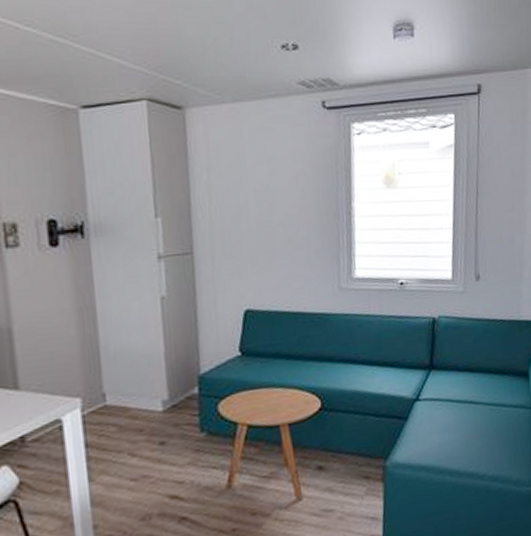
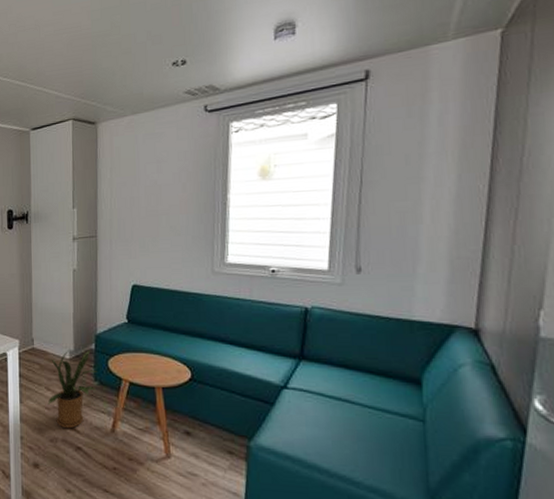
house plant: none [133,395,205,500] -> present [47,348,97,429]

